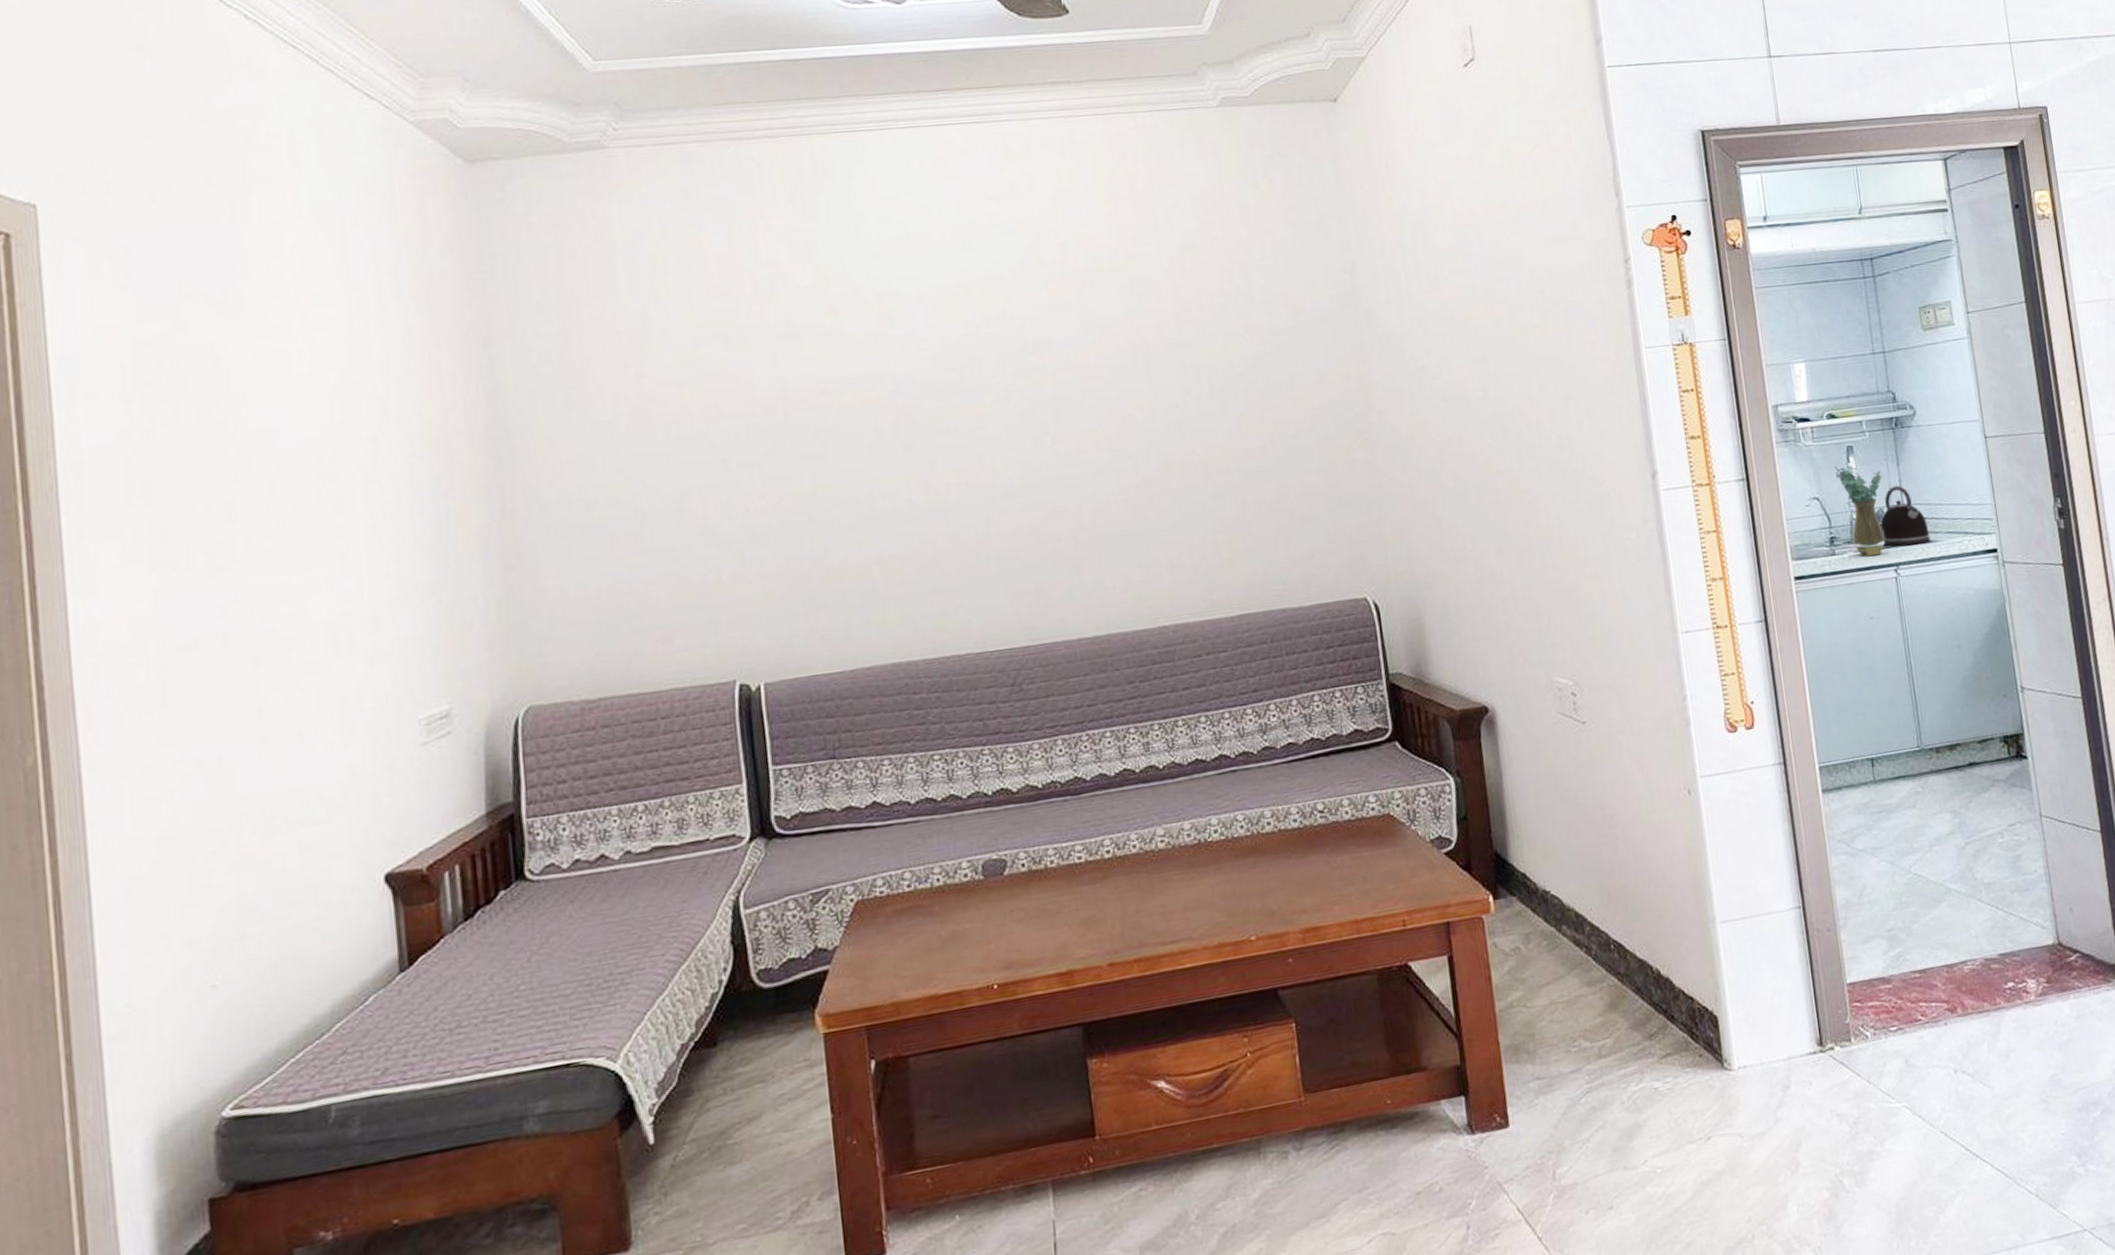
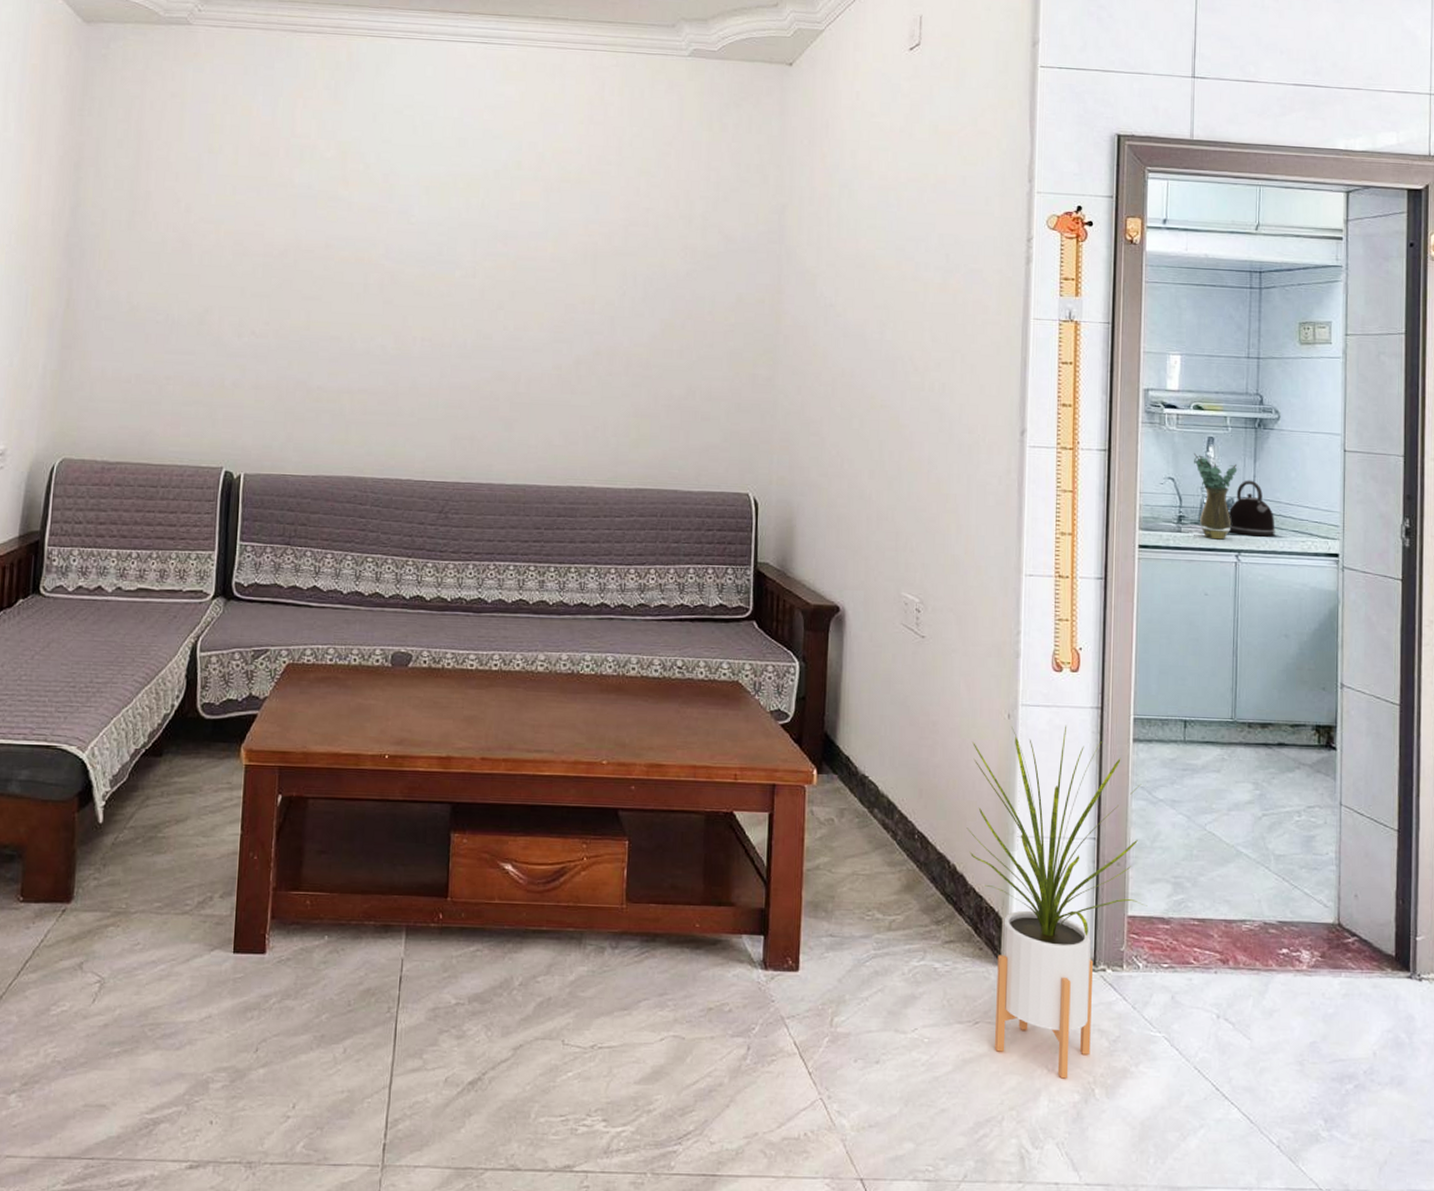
house plant: none [1655,789,1865,1178] -> present [966,724,1147,1079]

